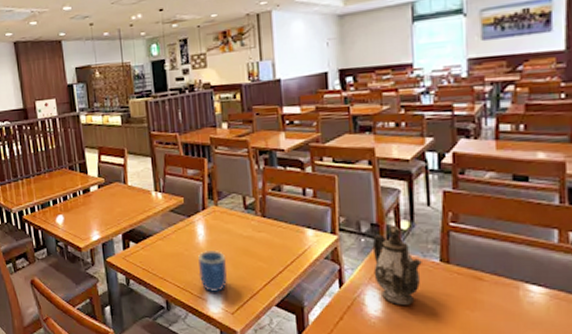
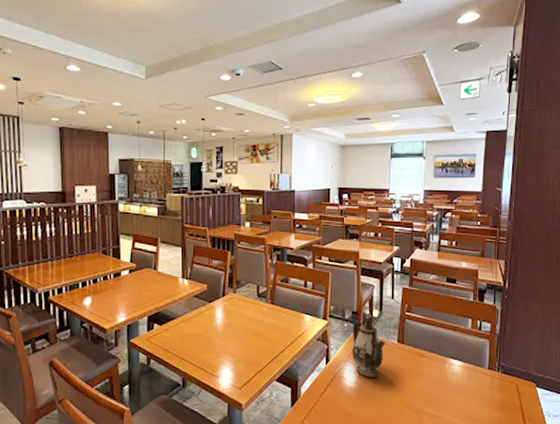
mug: present [198,251,227,293] -> none [214,333,238,371]

